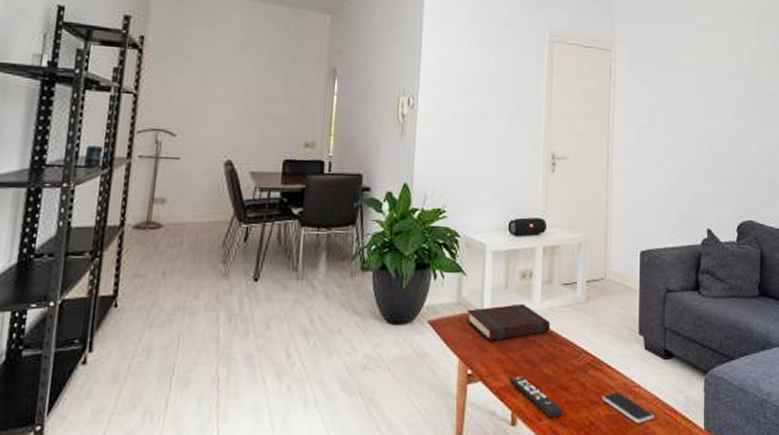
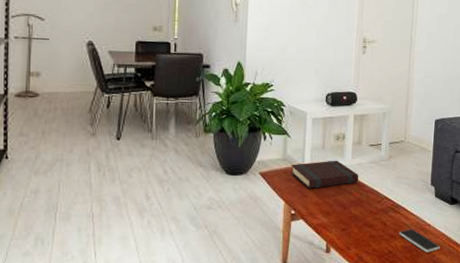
remote control: present [510,375,563,419] -> none [325,215,367,248]

